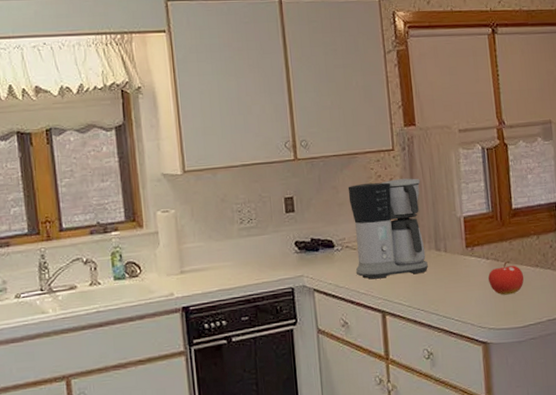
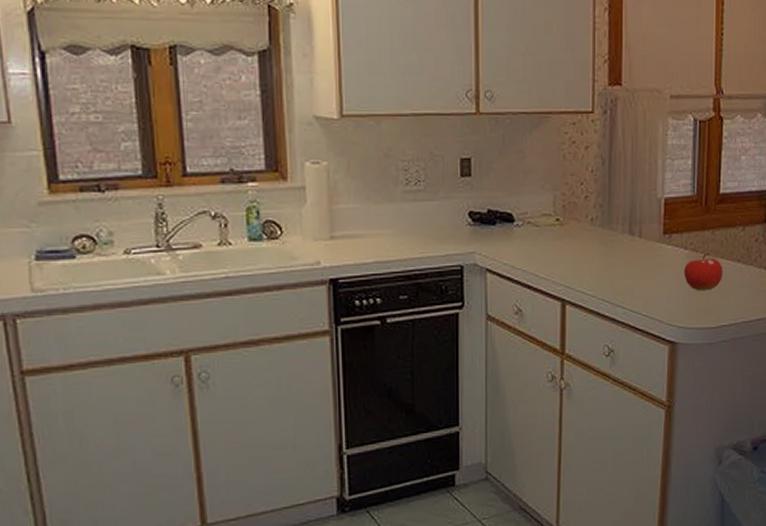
coffee maker: present [348,178,428,280] -> none [536,148,620,262]

